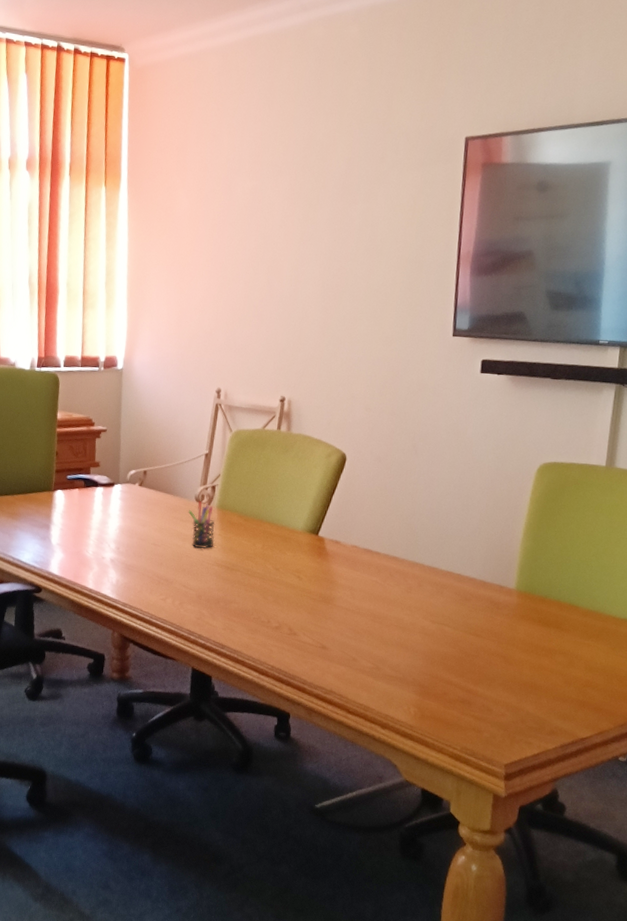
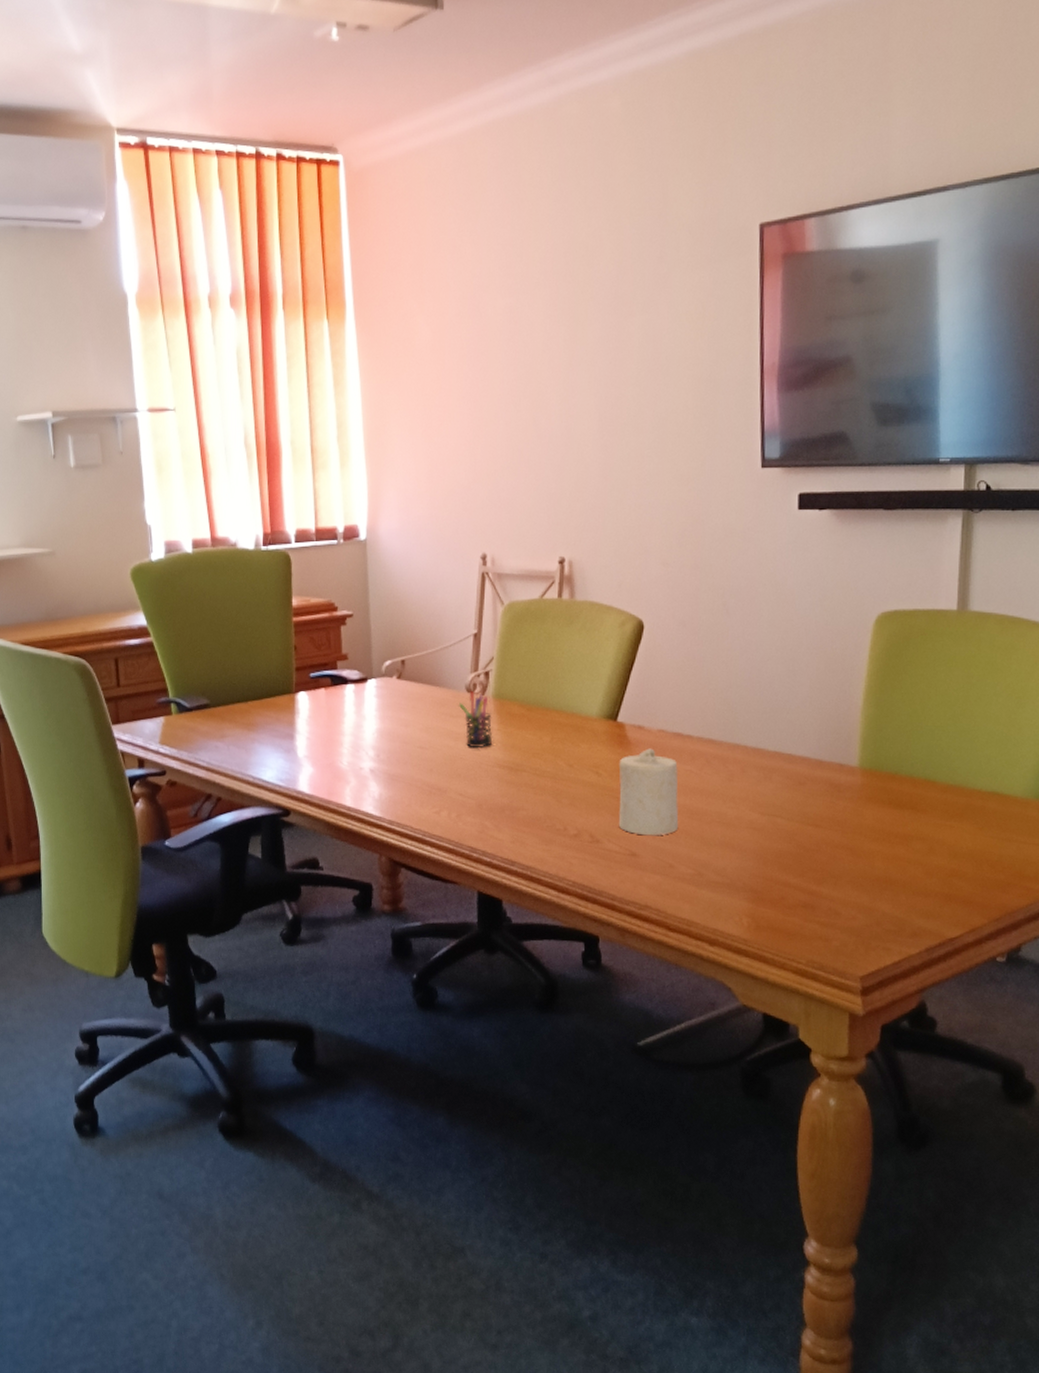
candle: none [313,560,366,633] -> present [618,748,679,835]

